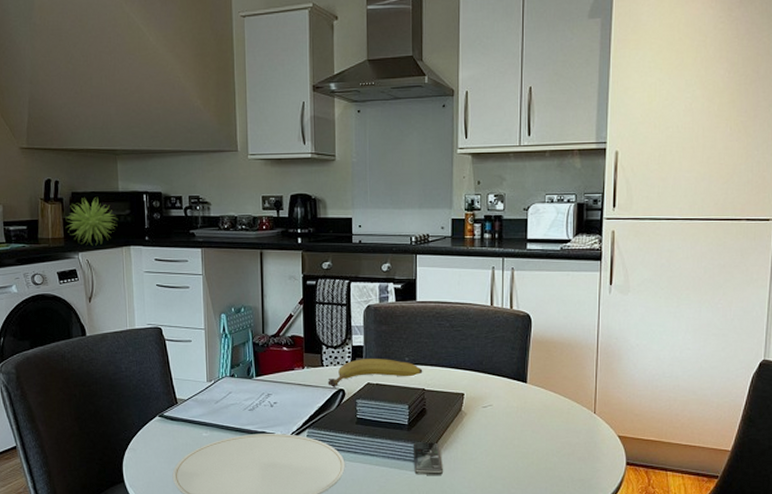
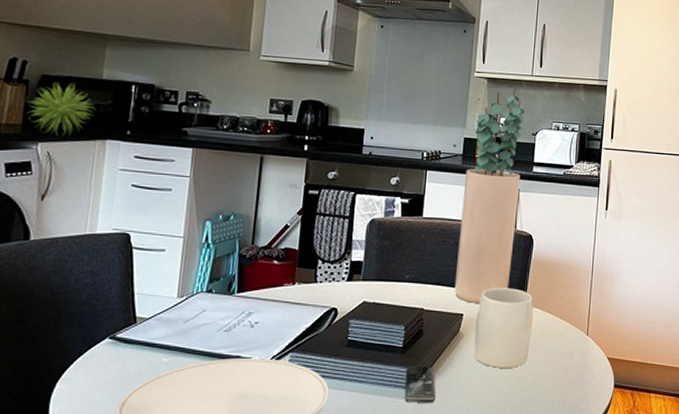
fruit: present [327,359,423,387] -> none [319,275,423,306]
vase: none [453,159,515,384] -> present [454,85,525,304]
mug: none [477,368,535,445] -> present [474,288,534,368]

